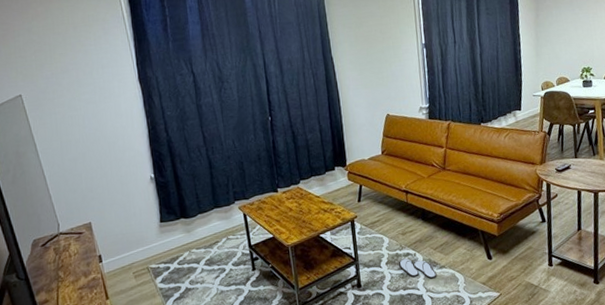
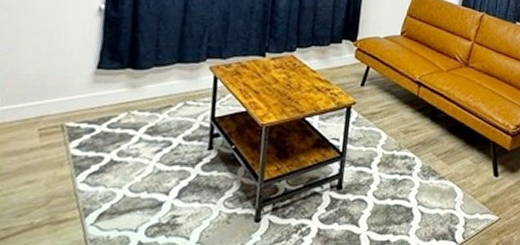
slippers: present [399,258,437,279] -> none [393,162,434,190]

